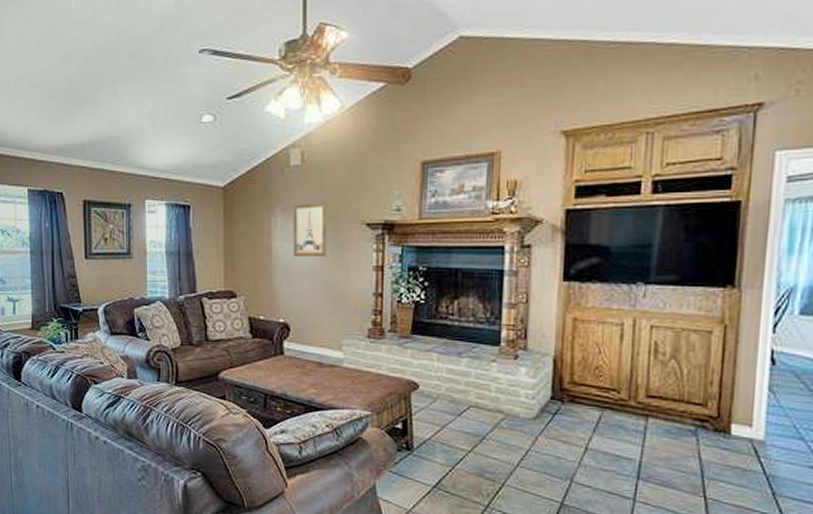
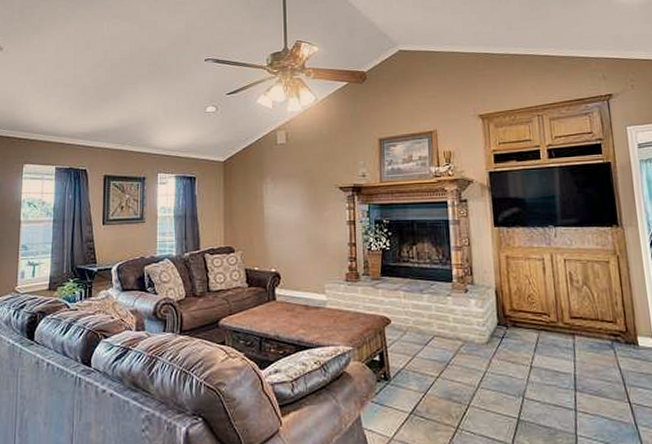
wall art: present [293,201,328,258] -> none [281,171,309,217]

